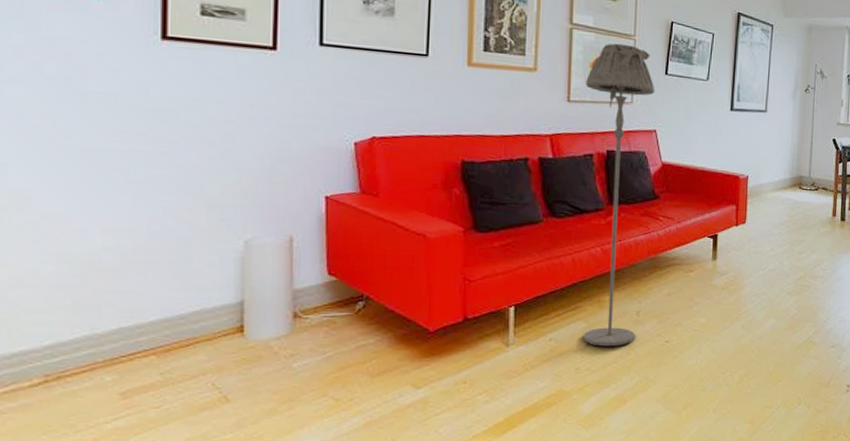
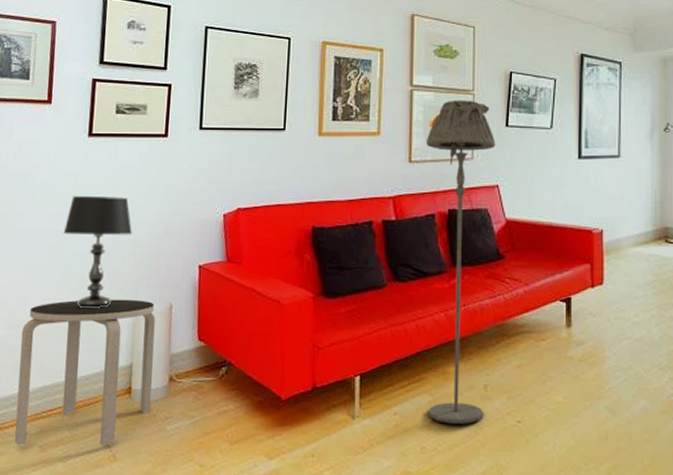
side table: none [80,231,272,394] -> present [14,299,156,447]
table lamp: none [133,110,233,242] -> present [63,196,132,309]

